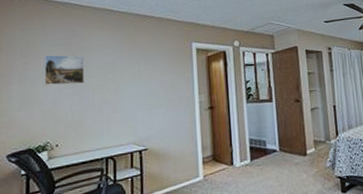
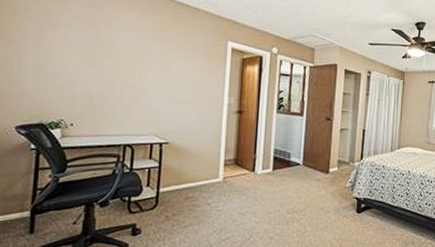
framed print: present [44,55,85,85] -> none [61,27,109,64]

